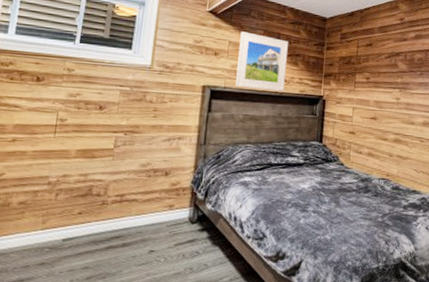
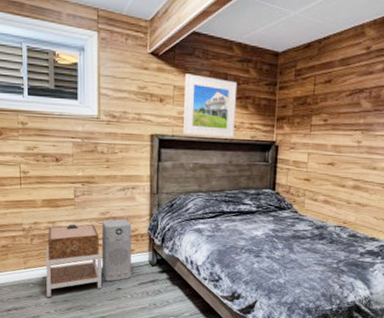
nightstand: none [63,176,136,264] -> present [45,224,101,297]
air purifier: none [134,171,174,243] -> present [101,218,132,282]

